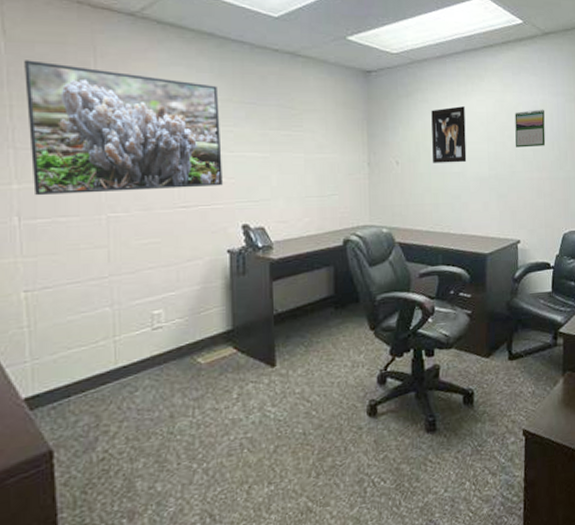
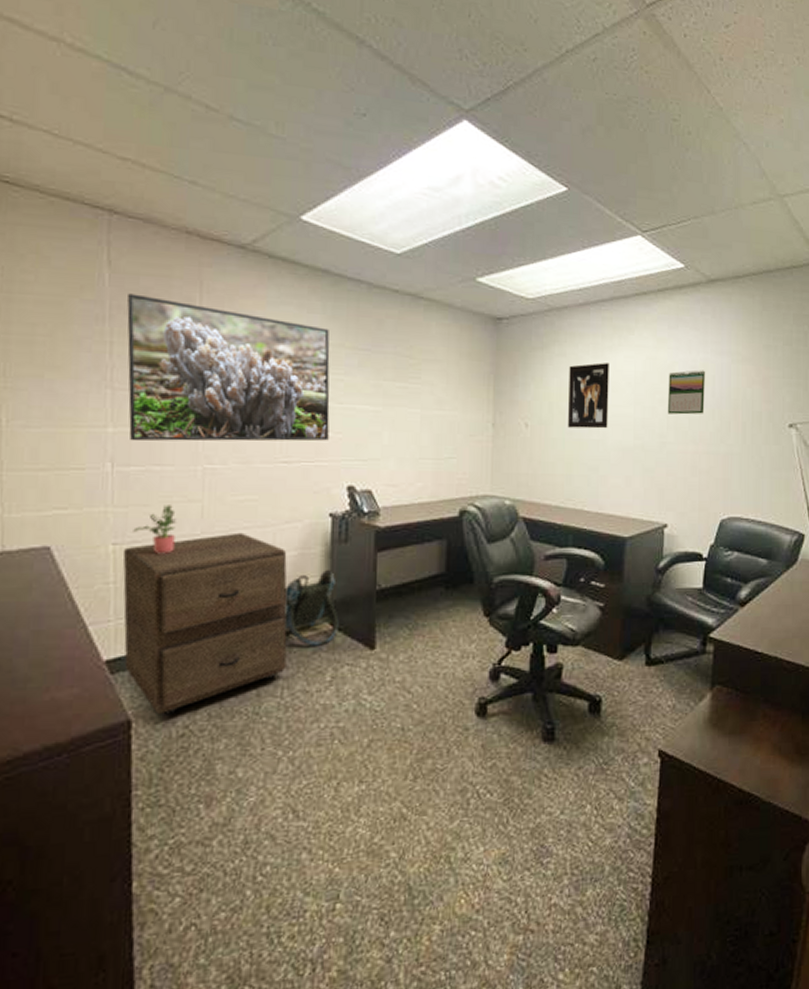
filing cabinet: none [34,272,196,443] -> present [122,532,287,715]
potted plant: none [43,252,84,297] -> present [133,505,176,554]
backpack: none [190,299,242,369] -> present [284,569,339,646]

